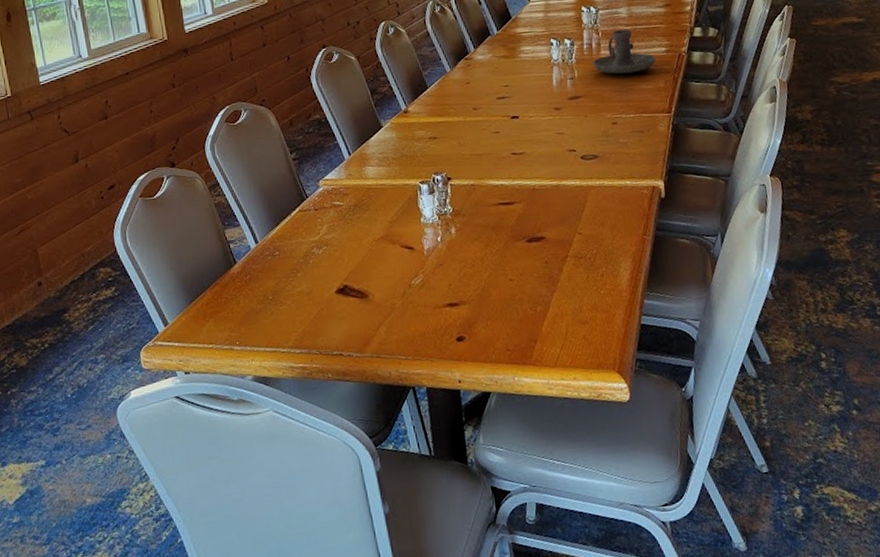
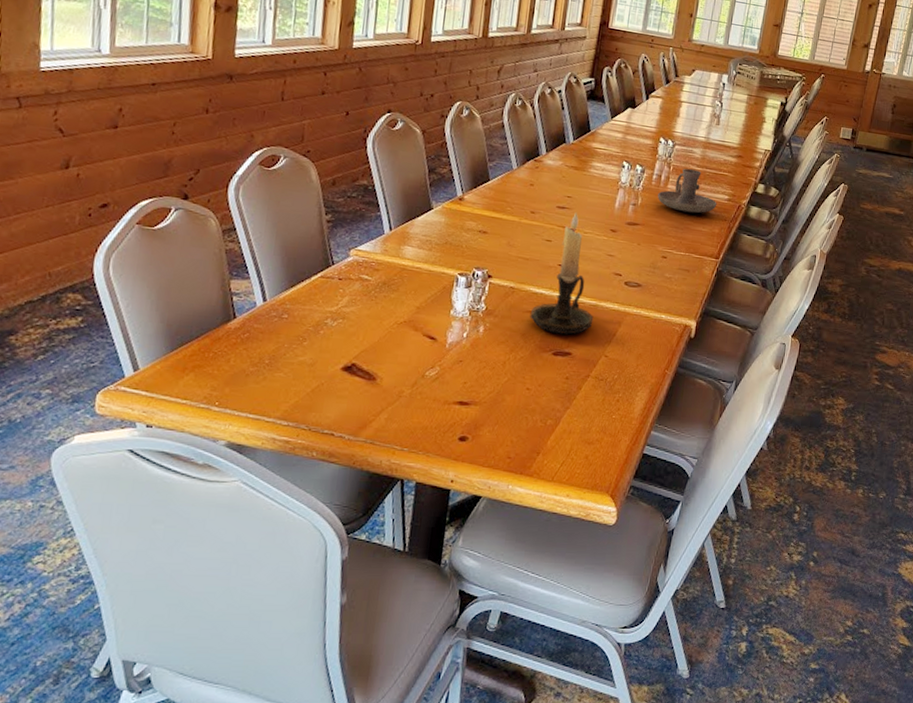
candle holder: none [495,98,559,221] -> present [530,211,594,335]

